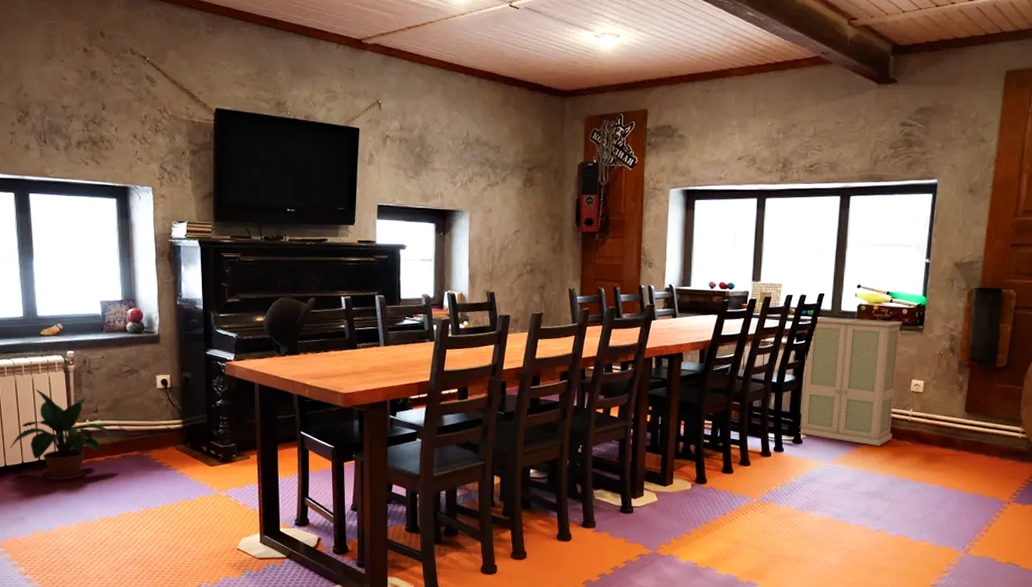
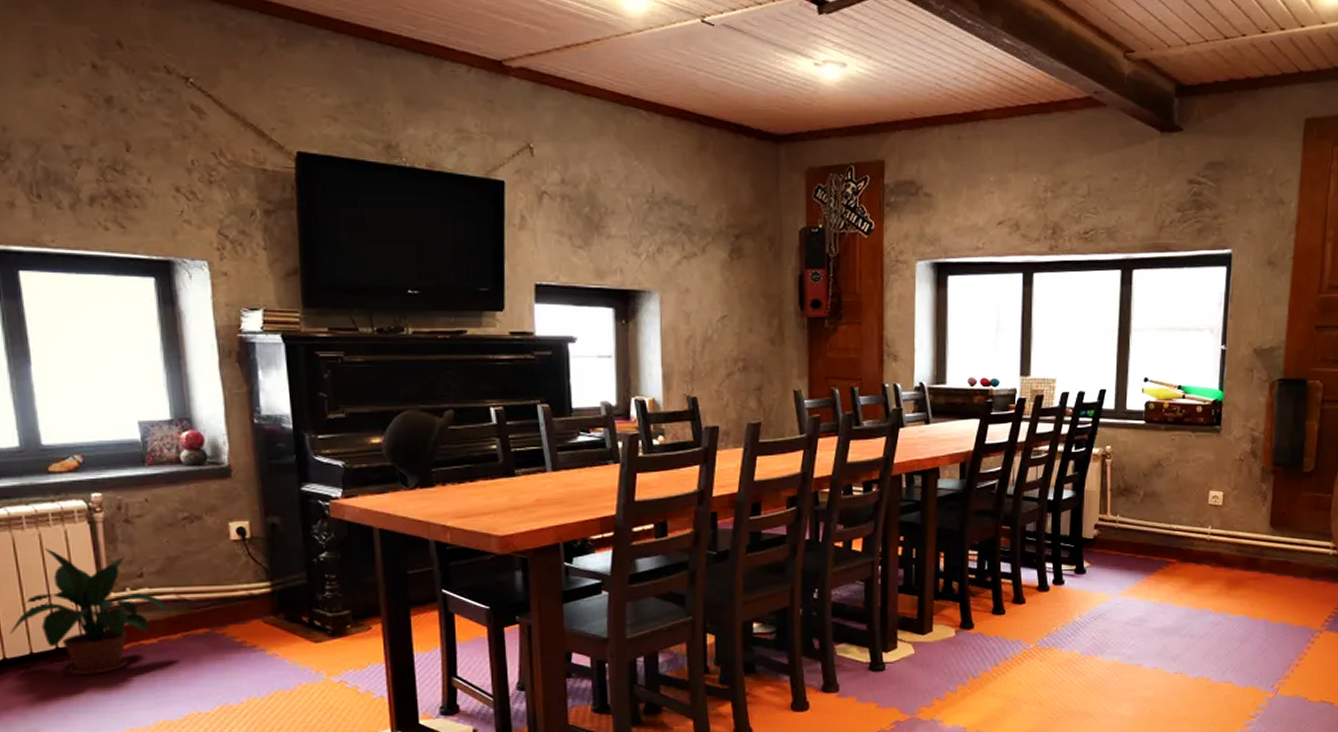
cabinet: present [799,317,903,446] -> none [1081,418,1197,572]

